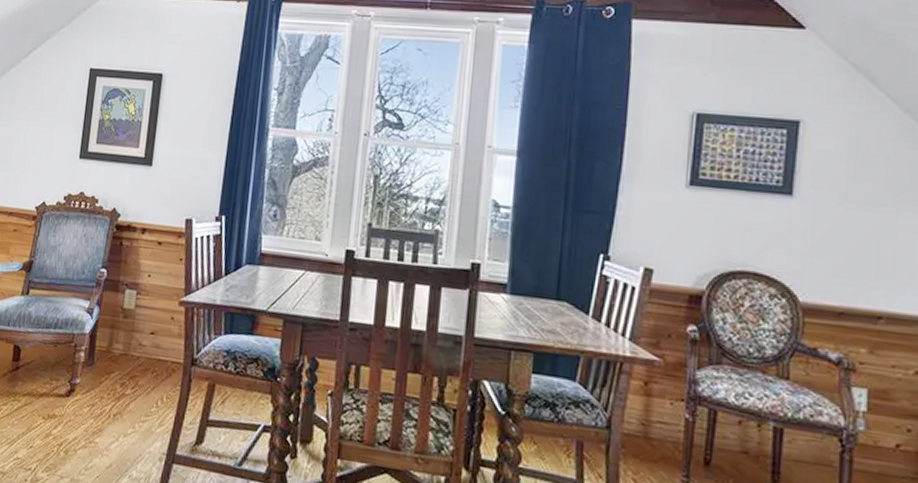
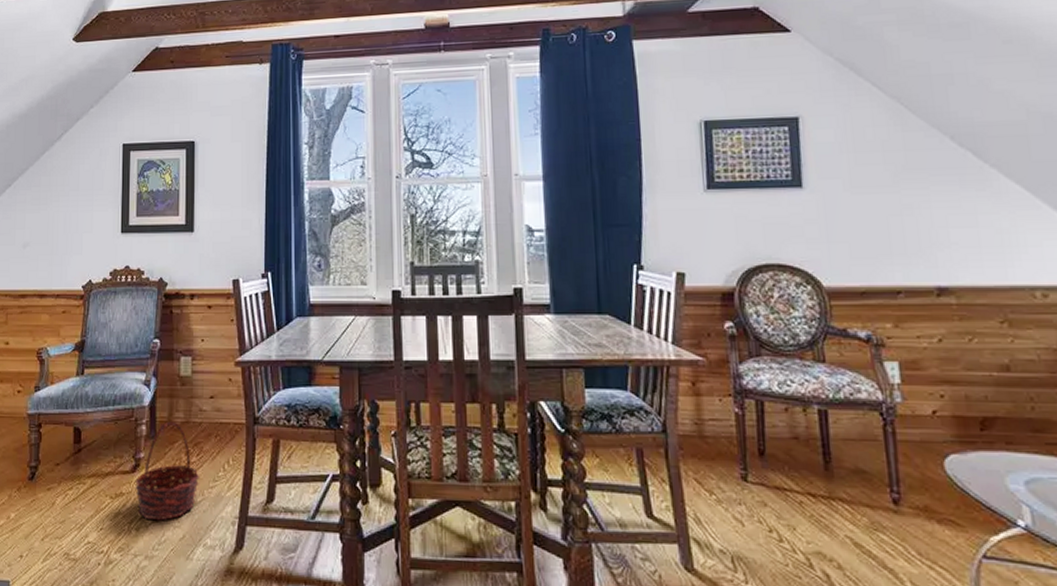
basket: none [67,351,133,448] -> present [135,421,200,521]

